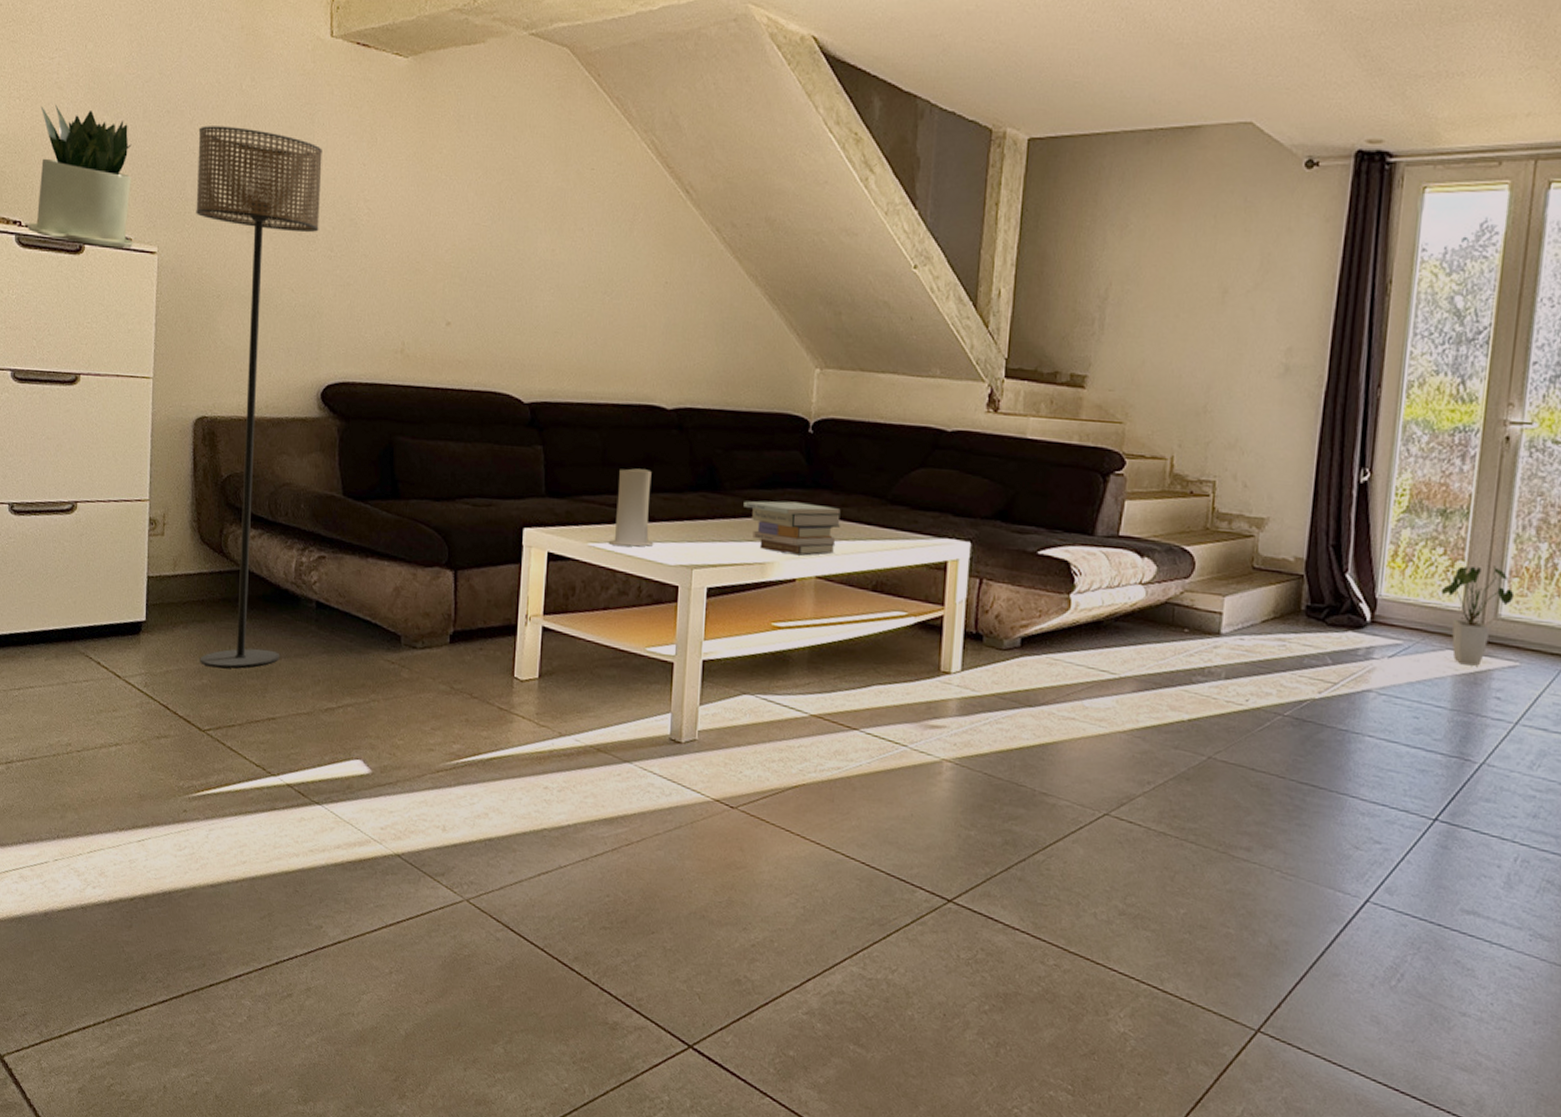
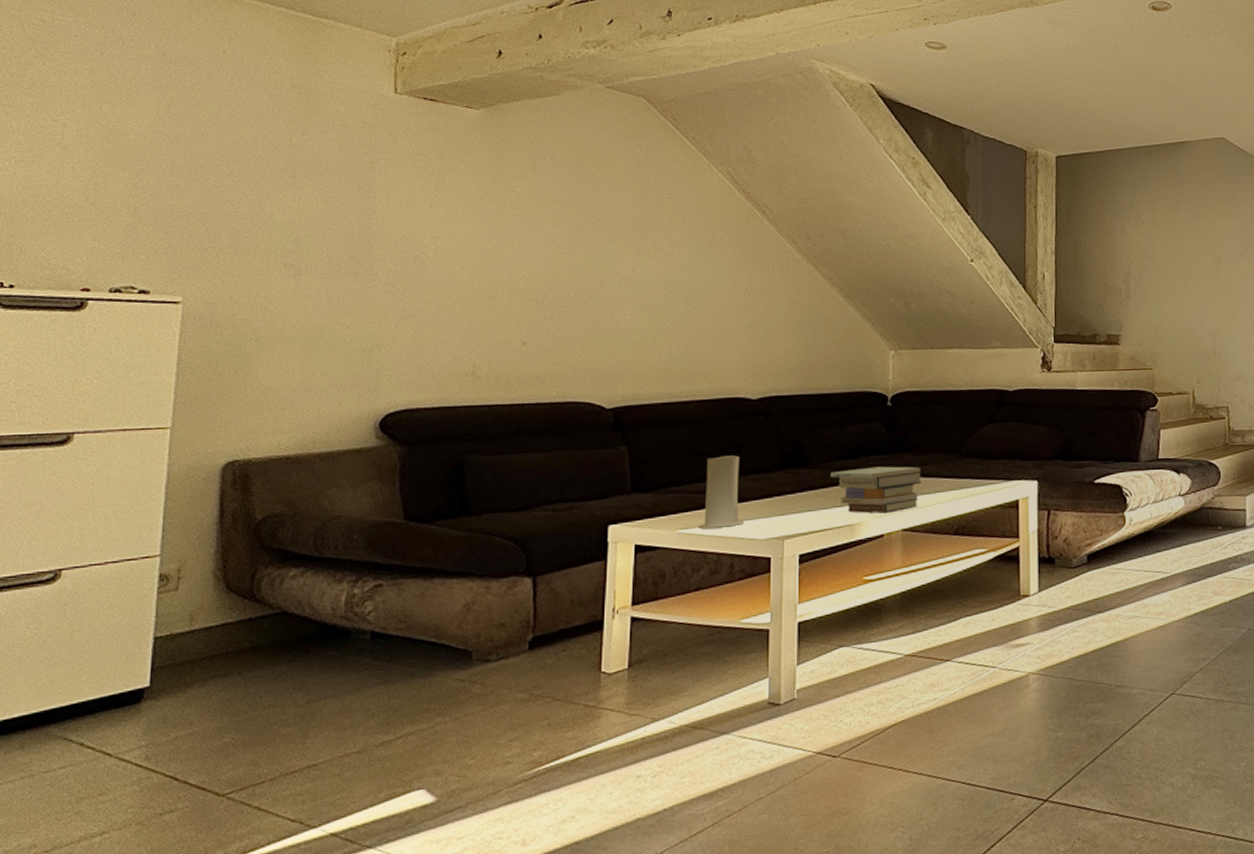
planter: present [26,104,135,249] -> none [10,164,154,302]
floor lamp: present [196,125,322,669] -> none [220,177,384,723]

